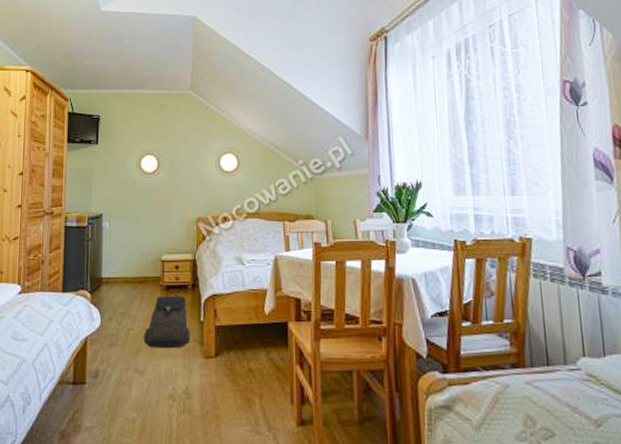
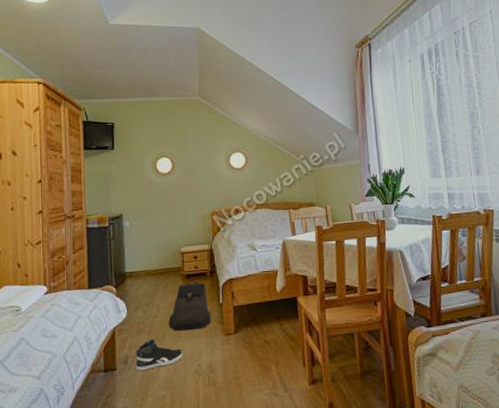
sneaker: none [107,353,157,388] -> present [136,338,183,371]

